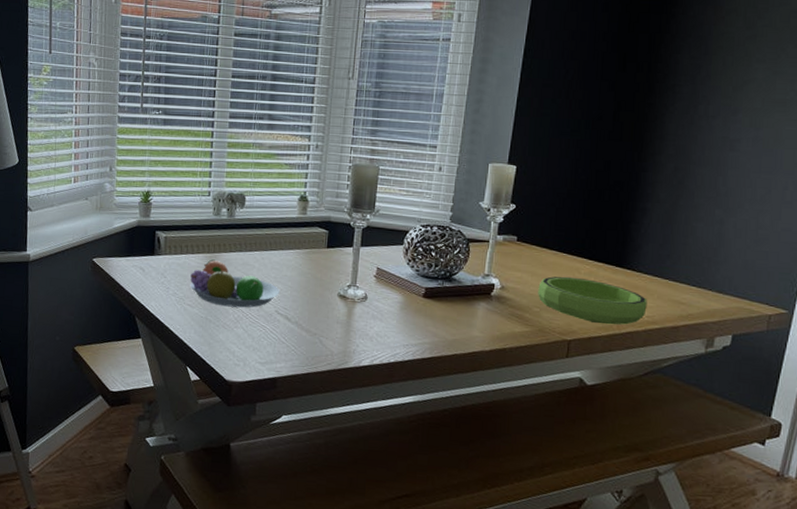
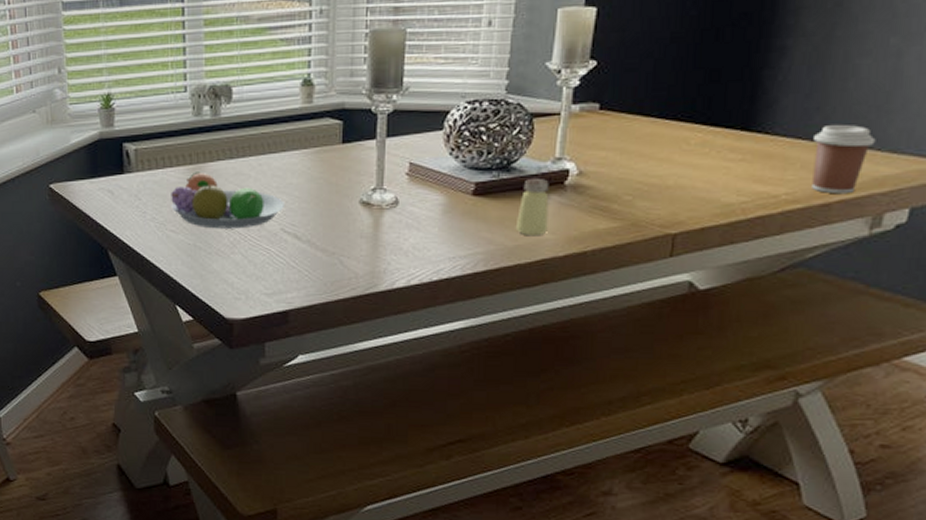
saltshaker: none [454,288,480,334] -> present [515,177,549,237]
bowl: present [538,276,647,325] -> none [629,150,786,209]
coffee cup: none [665,269,708,321] -> present [812,125,876,195]

